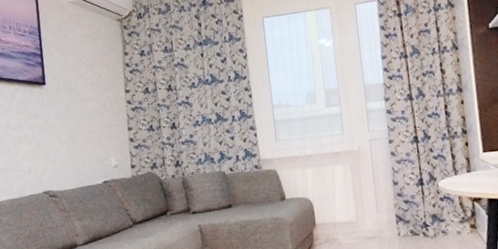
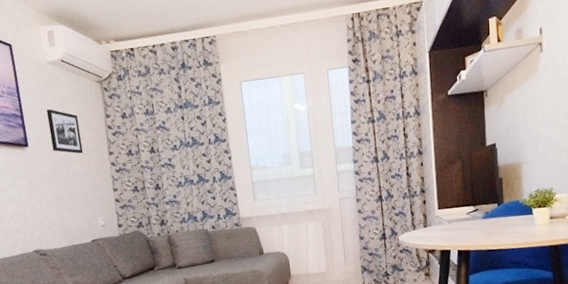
picture frame: none [65,47,100,92] -> present [46,109,83,154]

